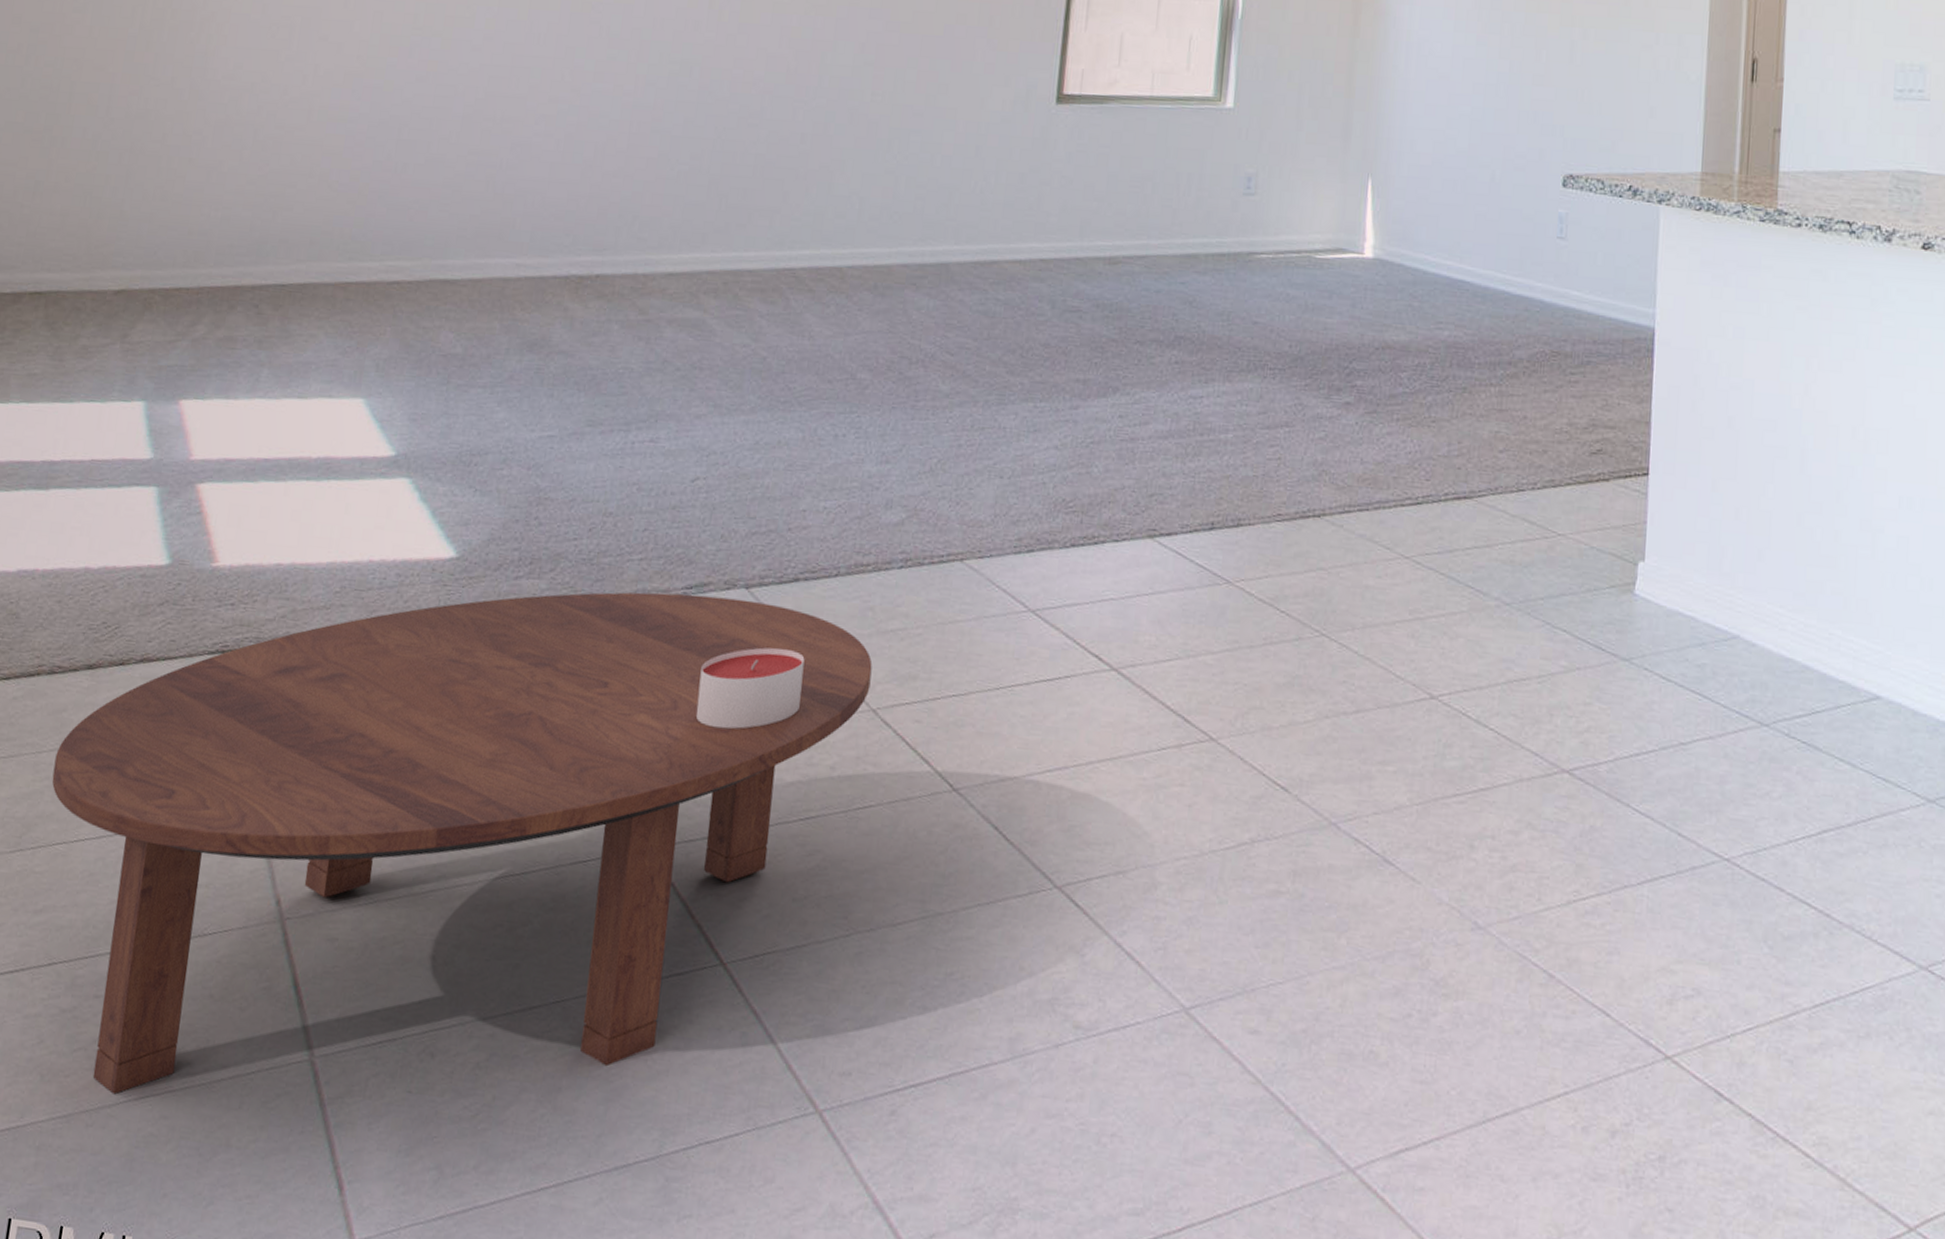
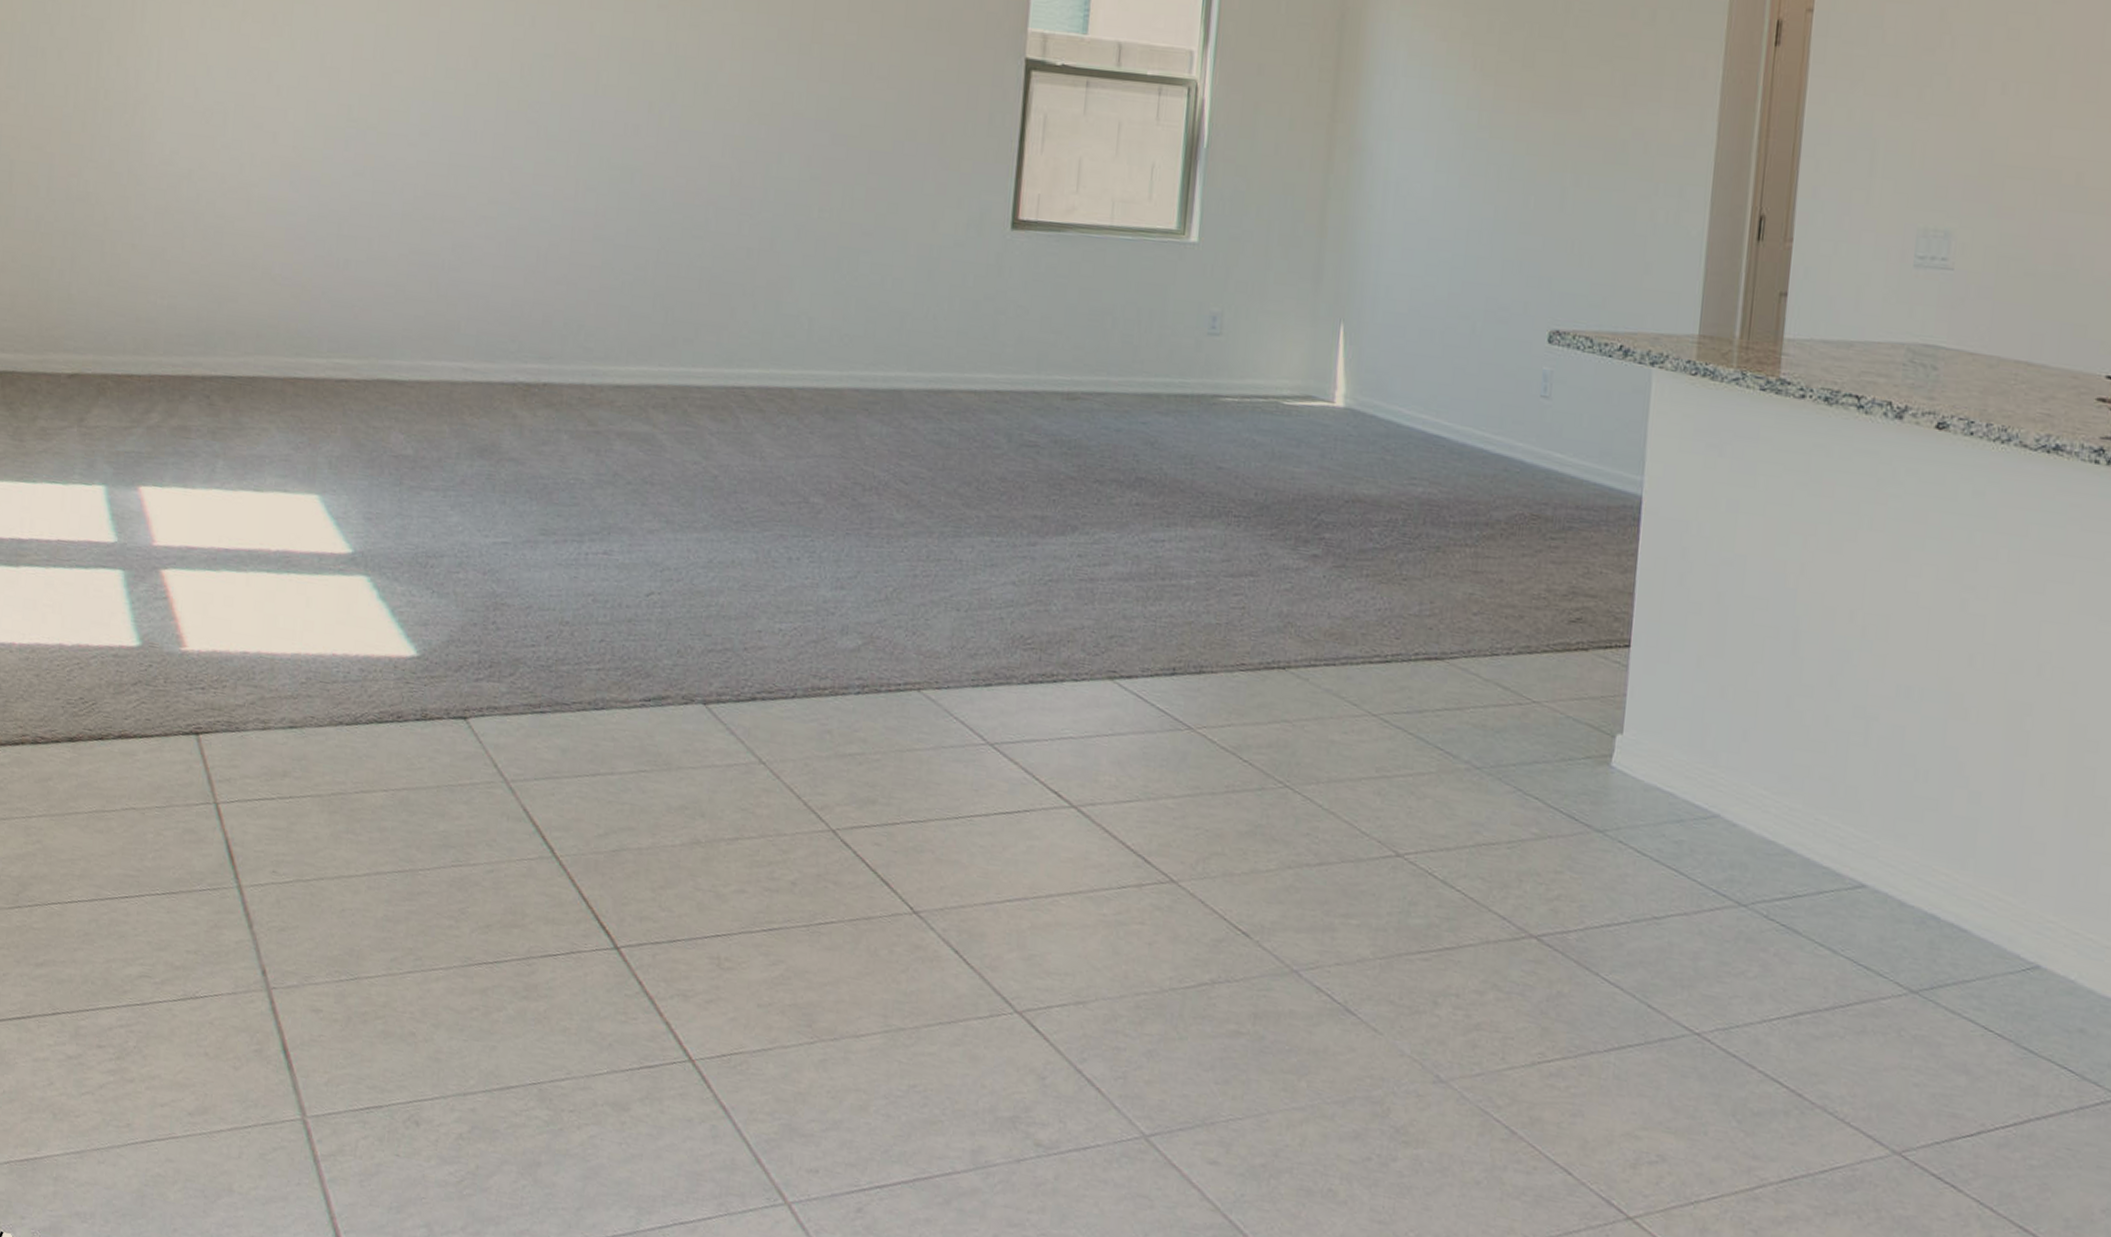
coffee table: present [52,592,872,1095] -> none [43,698,831,1147]
candle: present [695,647,805,730] -> none [657,762,764,840]

